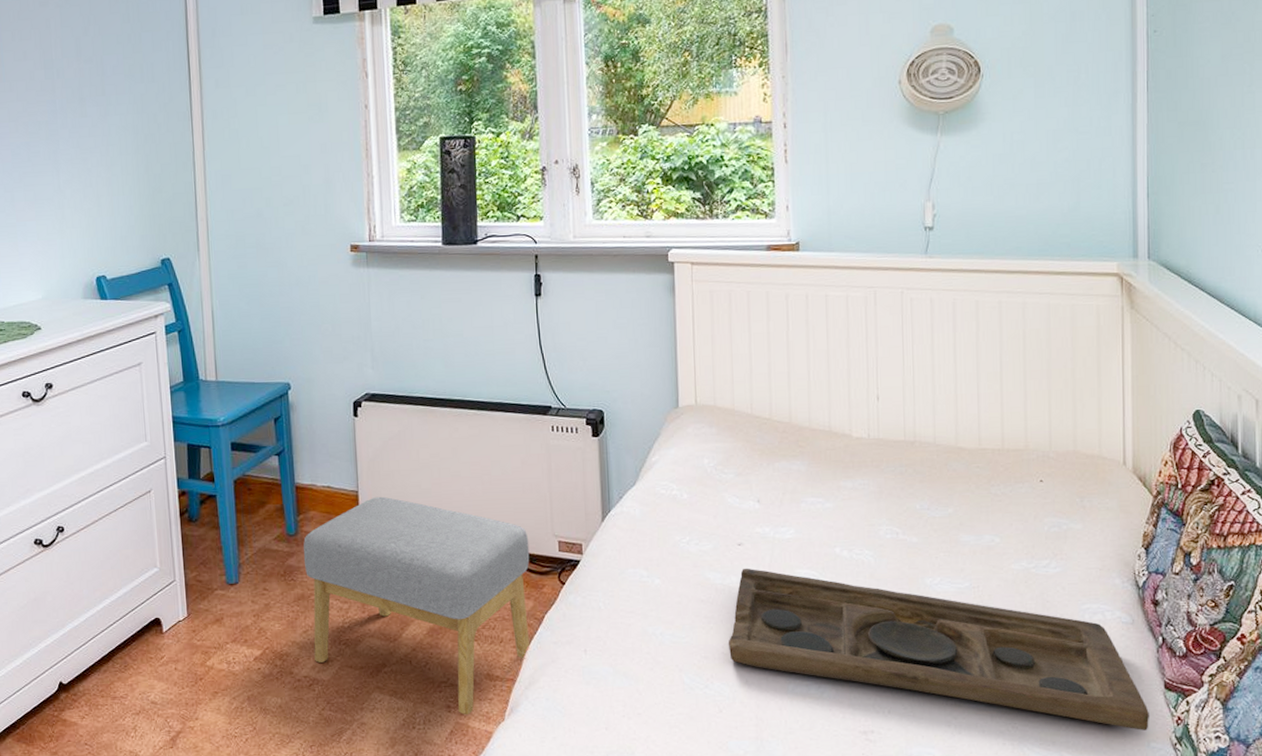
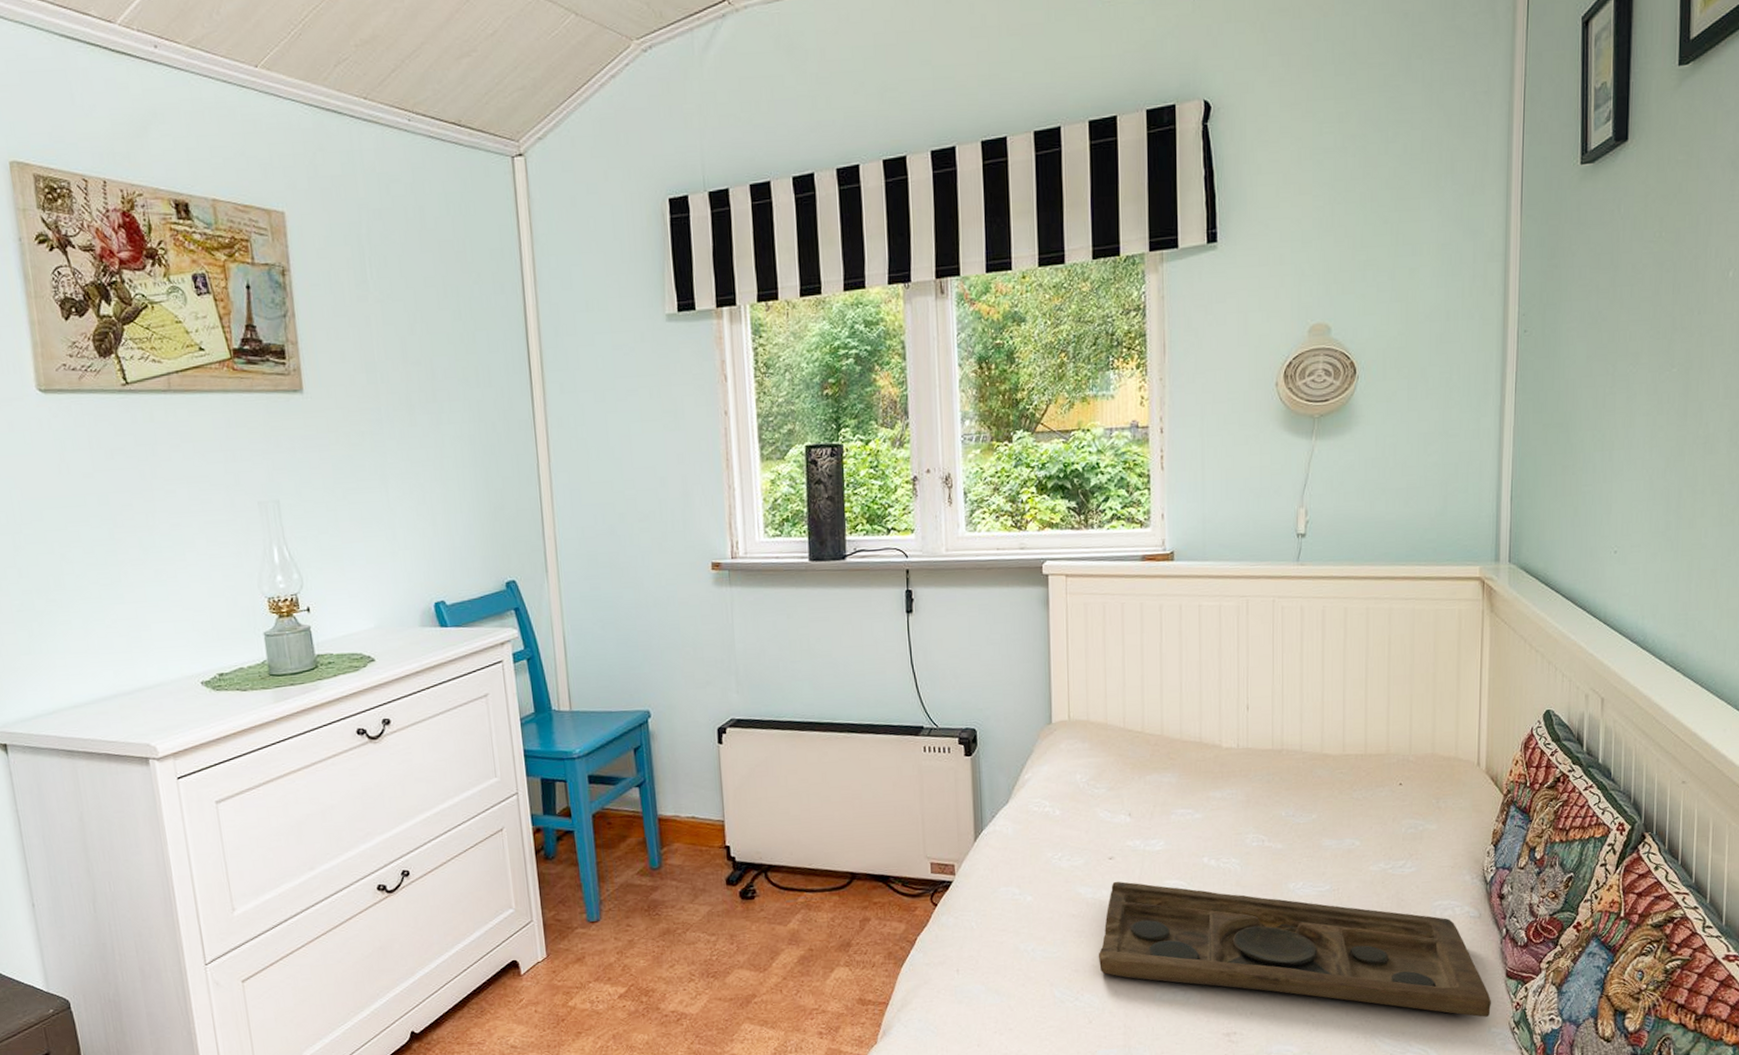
footstool: present [303,496,531,714] -> none [667,825,903,1040]

